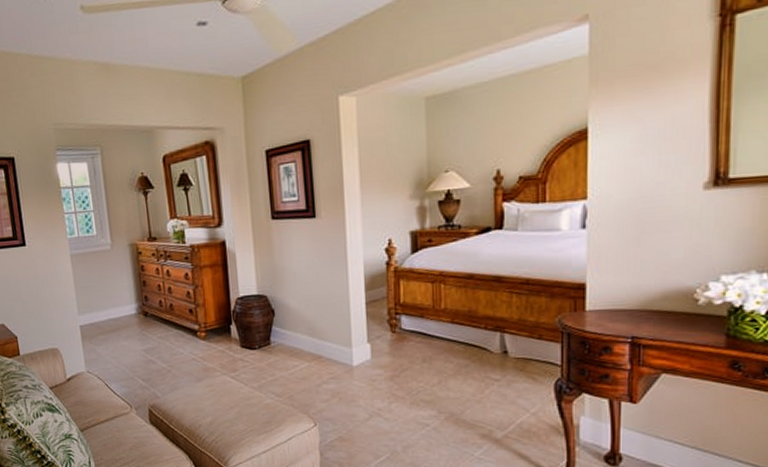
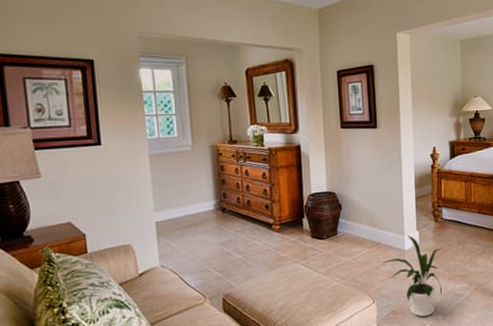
house plant: none [325,348,401,447] -> present [382,235,442,317]

